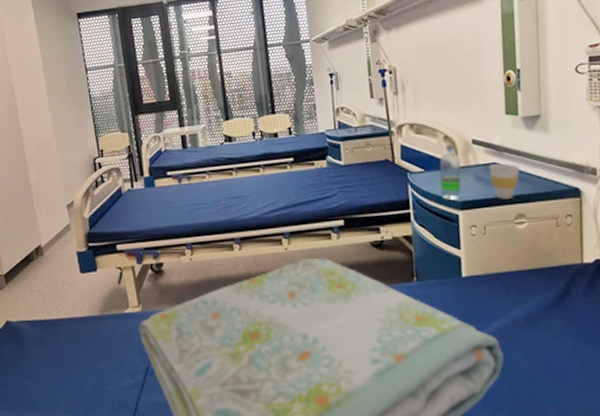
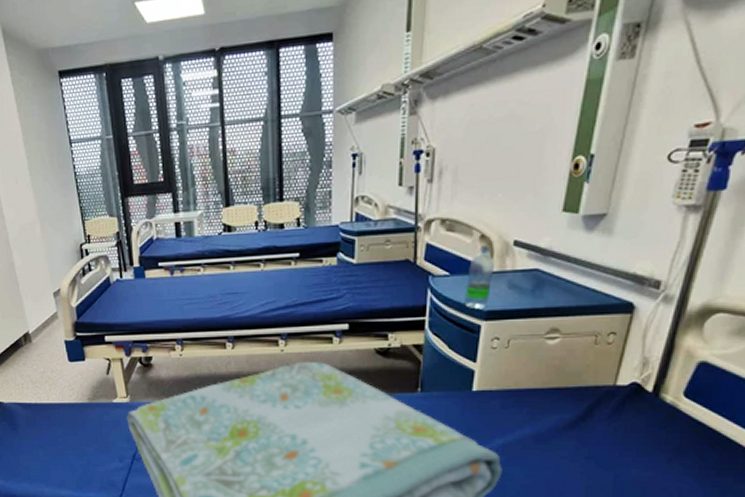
cup: present [488,163,520,199] -> none [525,270,566,311]

